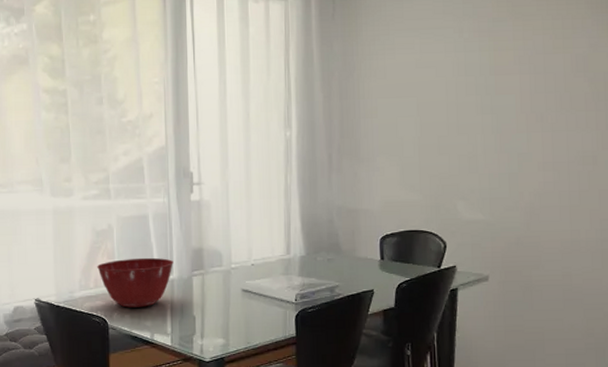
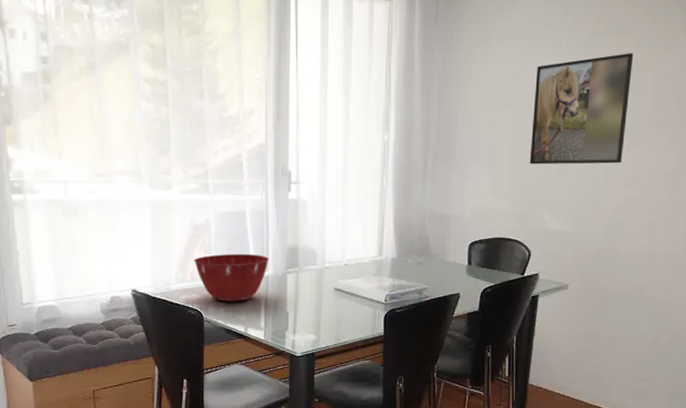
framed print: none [438,37,540,154] -> present [529,53,634,165]

